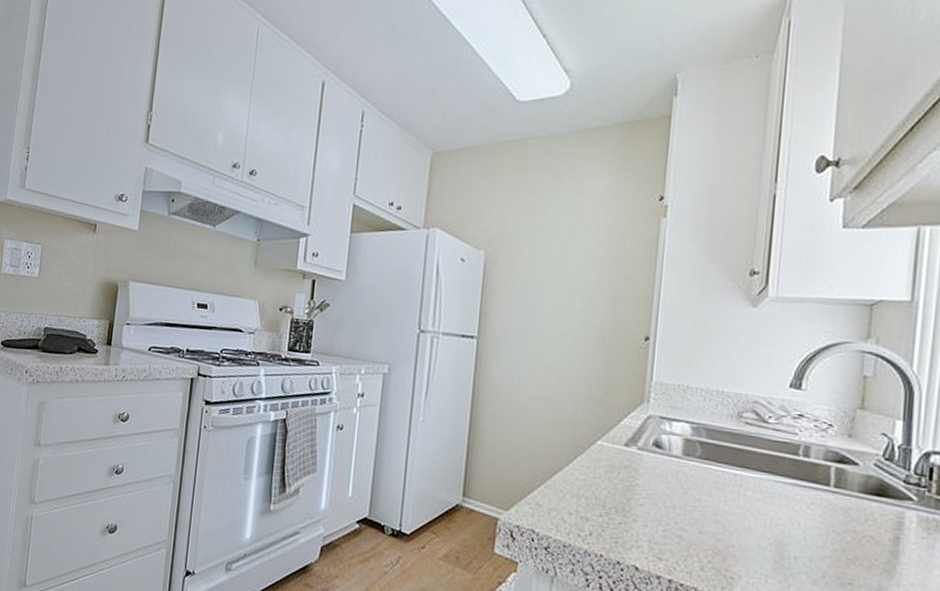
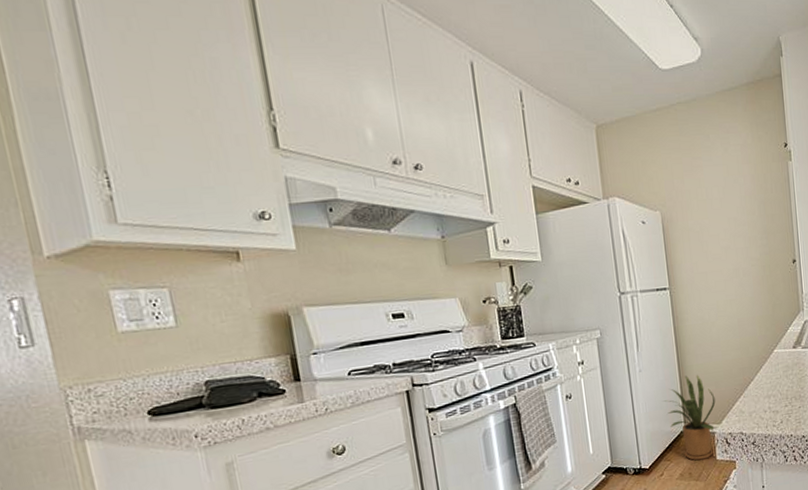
house plant: none [443,441,507,548] -> present [664,375,716,461]

